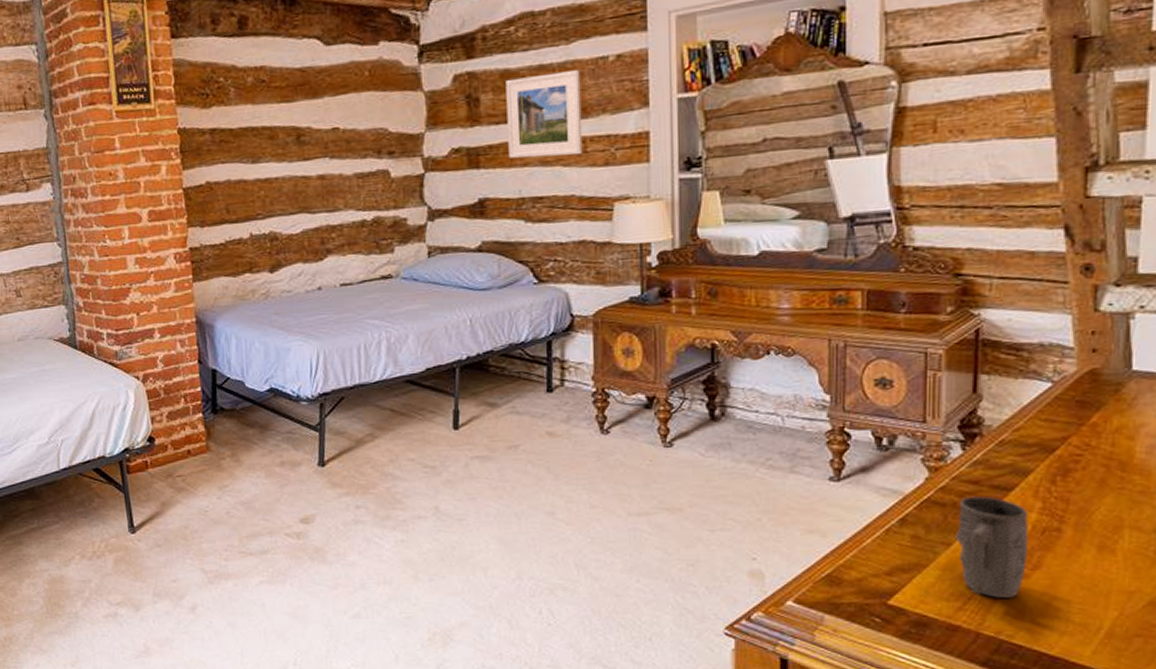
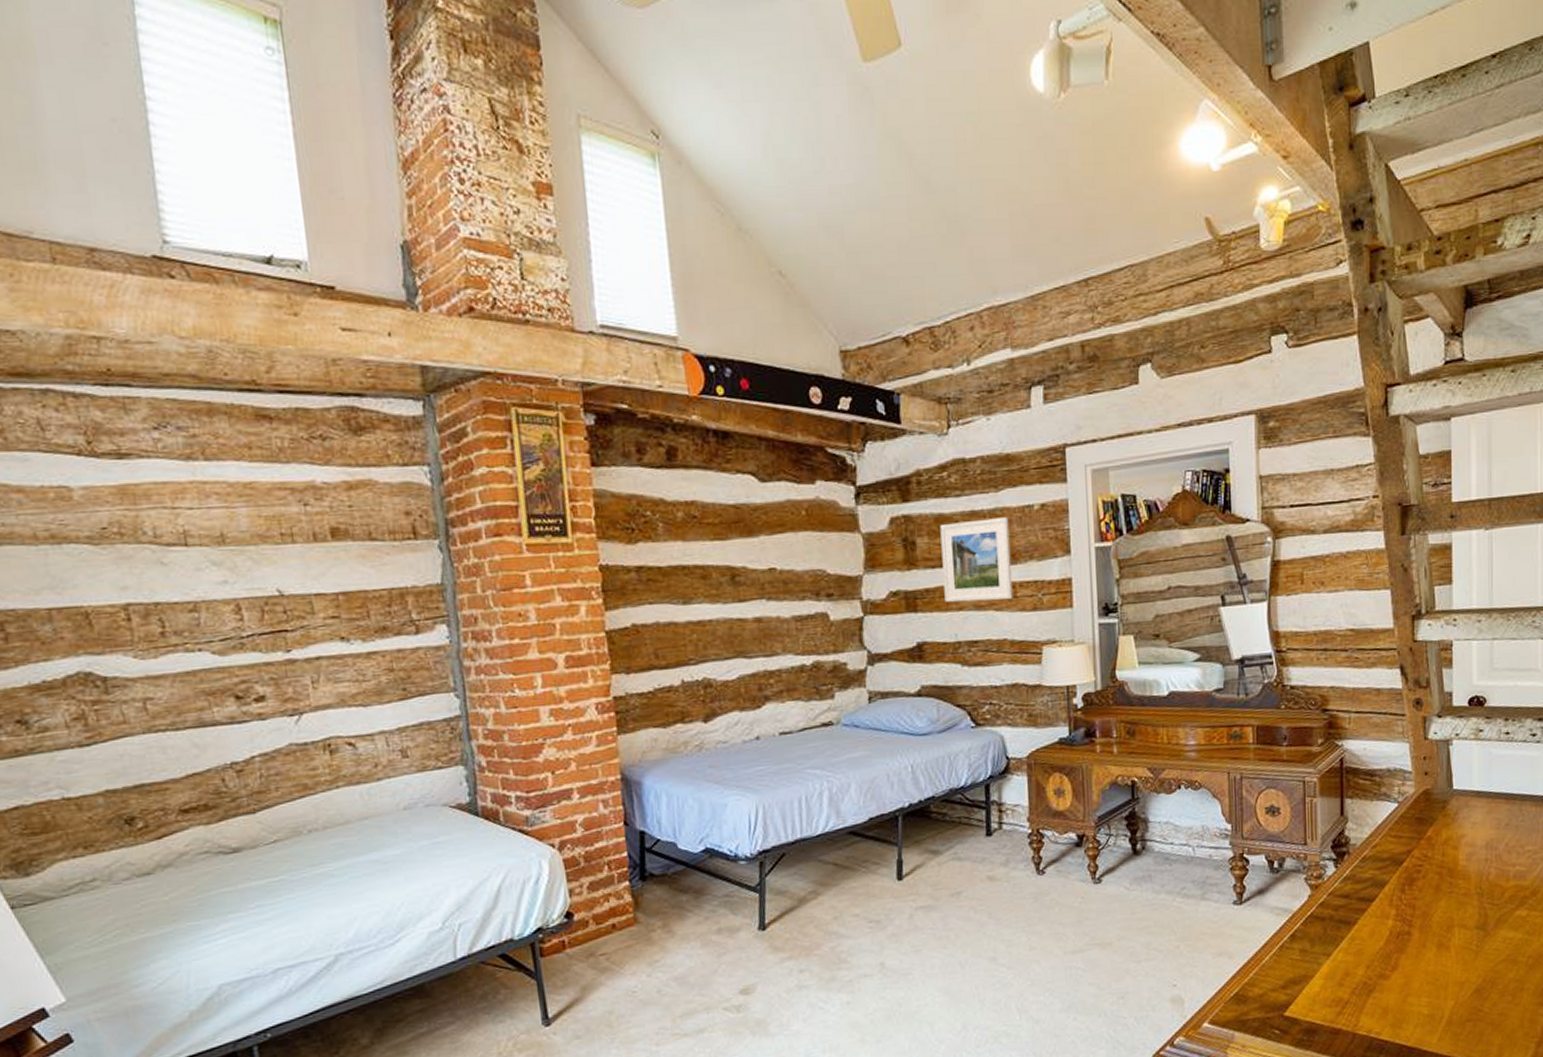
mug: present [955,496,1028,598] -> none [1333,908,1387,1000]

